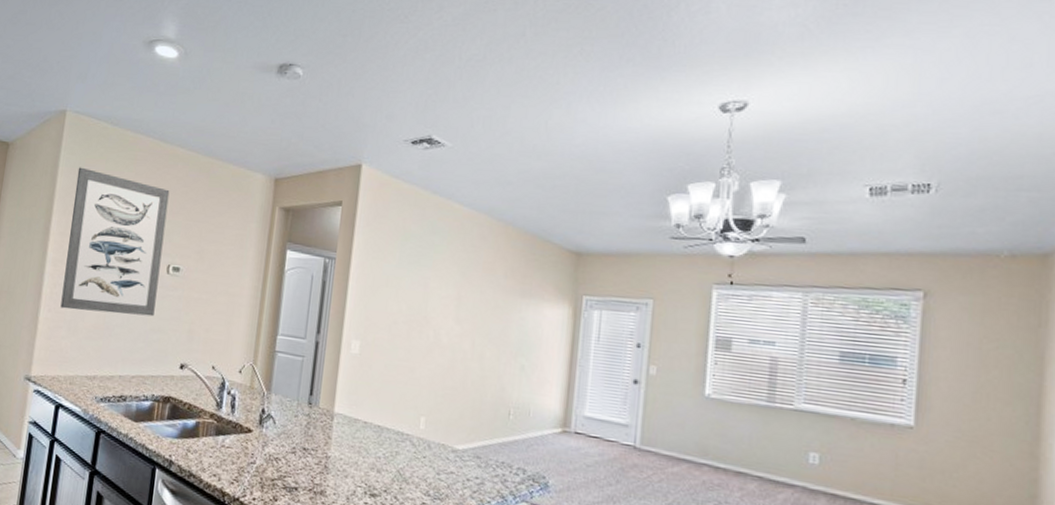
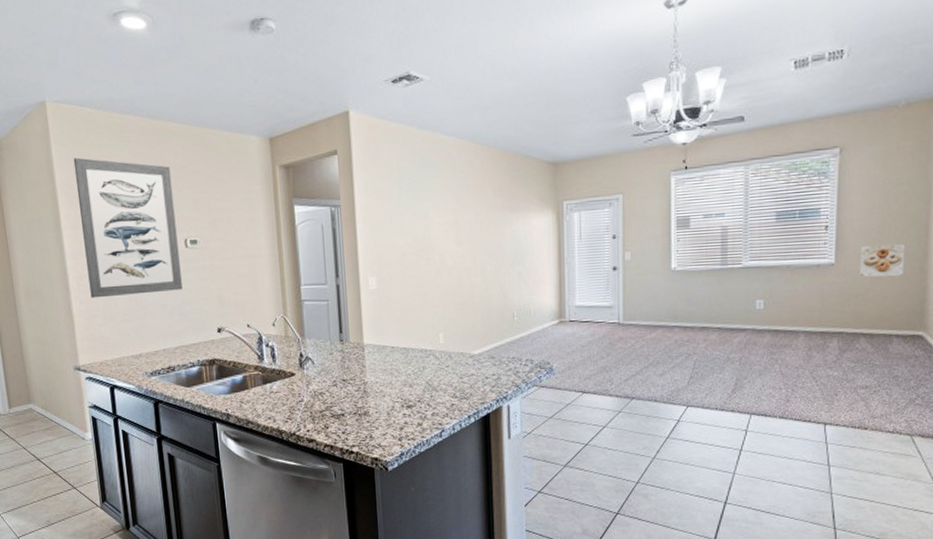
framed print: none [946,411,1010,459] -> present [859,244,906,277]

